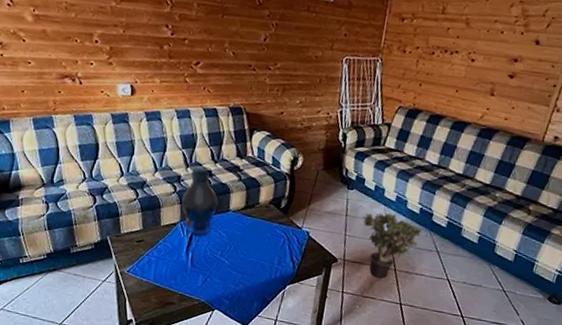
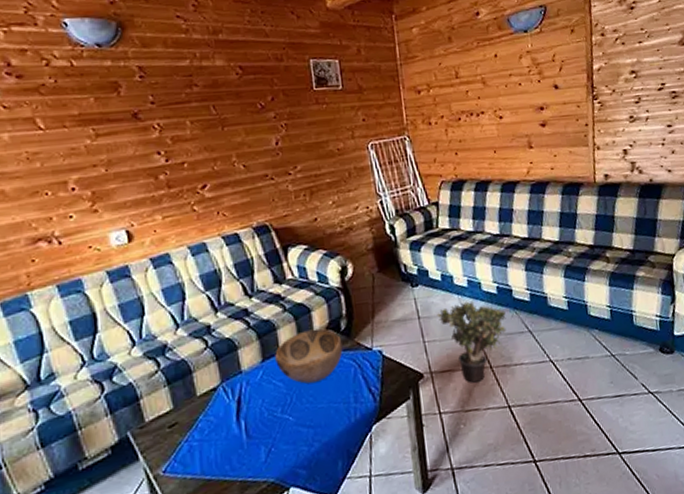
vase: present [181,168,219,236] -> none [217,308,265,396]
decorative bowl: none [224,200,280,242] -> present [275,328,343,384]

